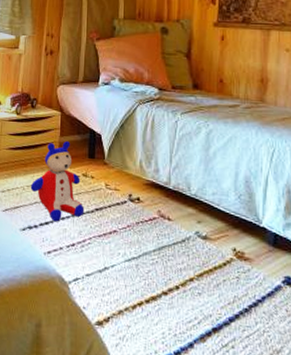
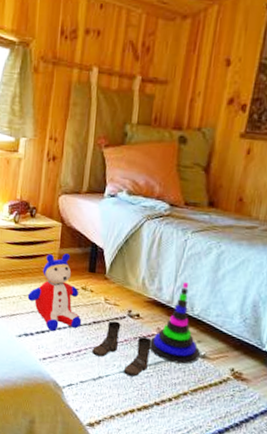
boots: none [96,206,155,265] -> present [92,320,153,377]
stacking toy: none [151,162,201,248] -> present [149,282,200,364]

